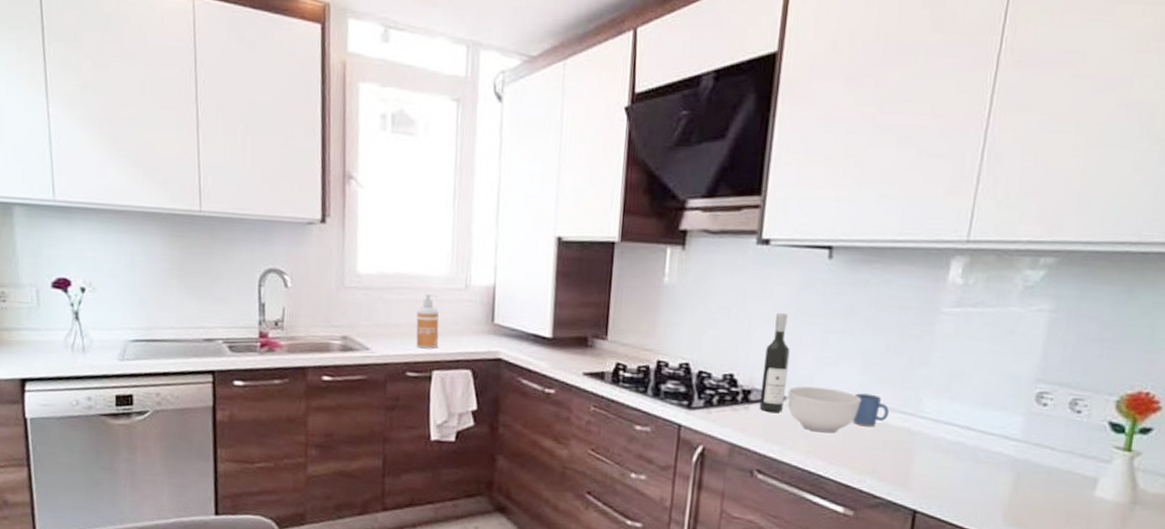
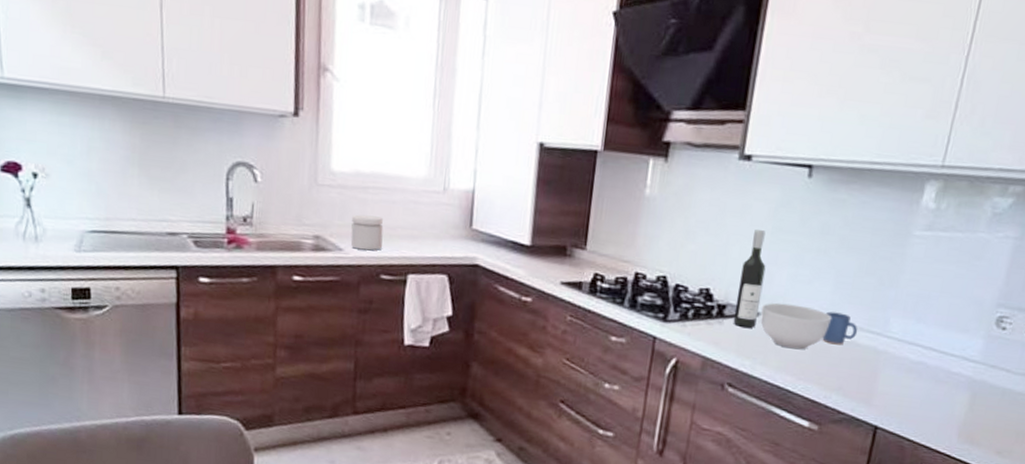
jar: none [377,314,408,349] -> present [350,214,384,251]
soap dispenser: present [416,293,439,349] -> none [391,195,416,252]

